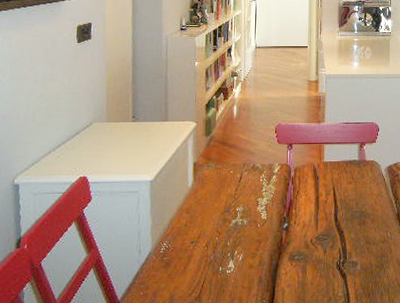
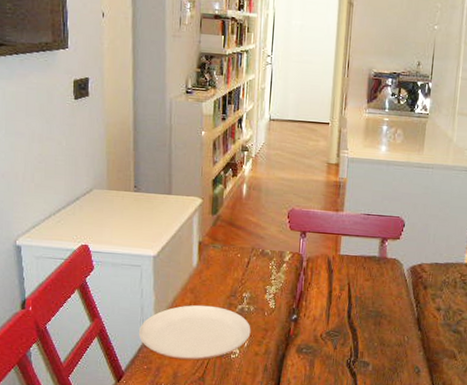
plate: none [136,223,245,282] -> present [139,305,251,361]

